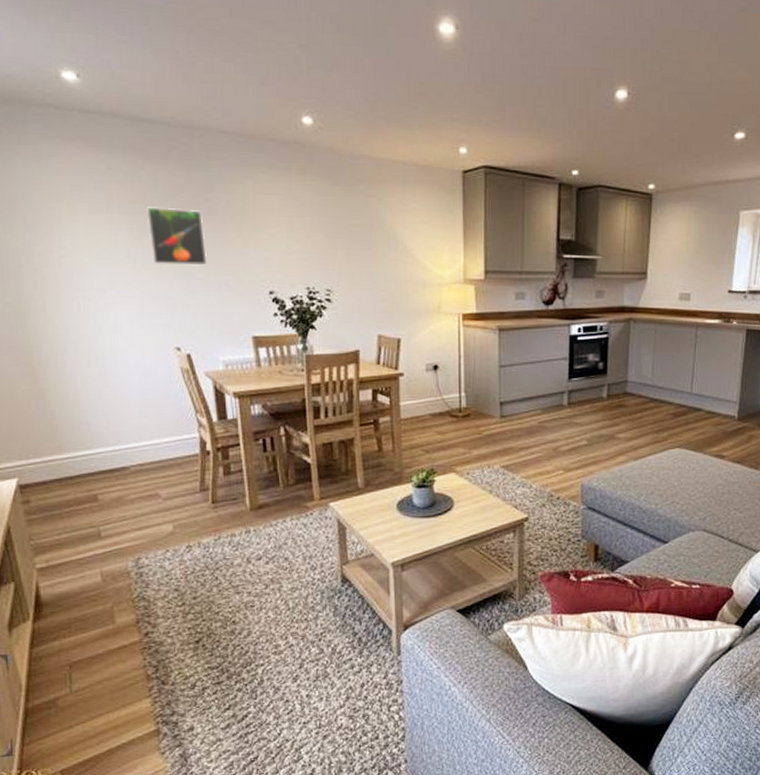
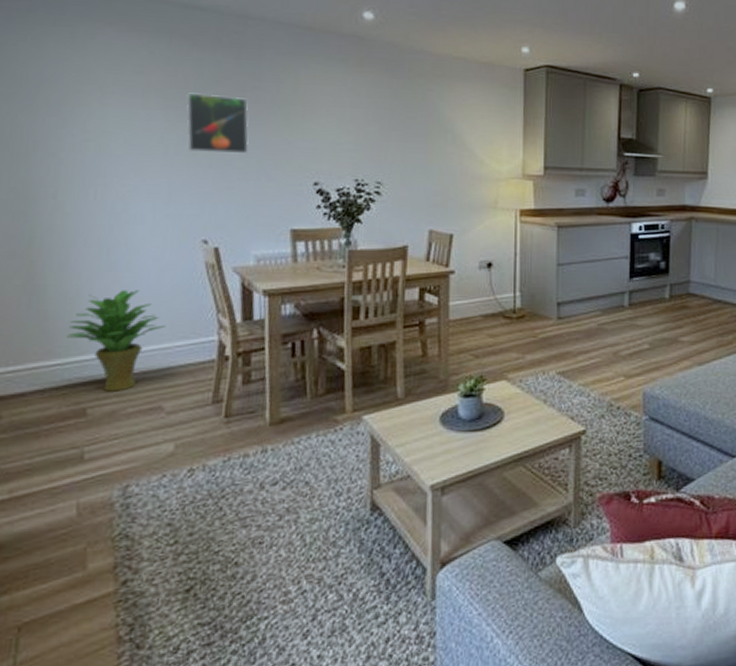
potted plant: none [72,393,154,481] -> present [67,290,167,392]

